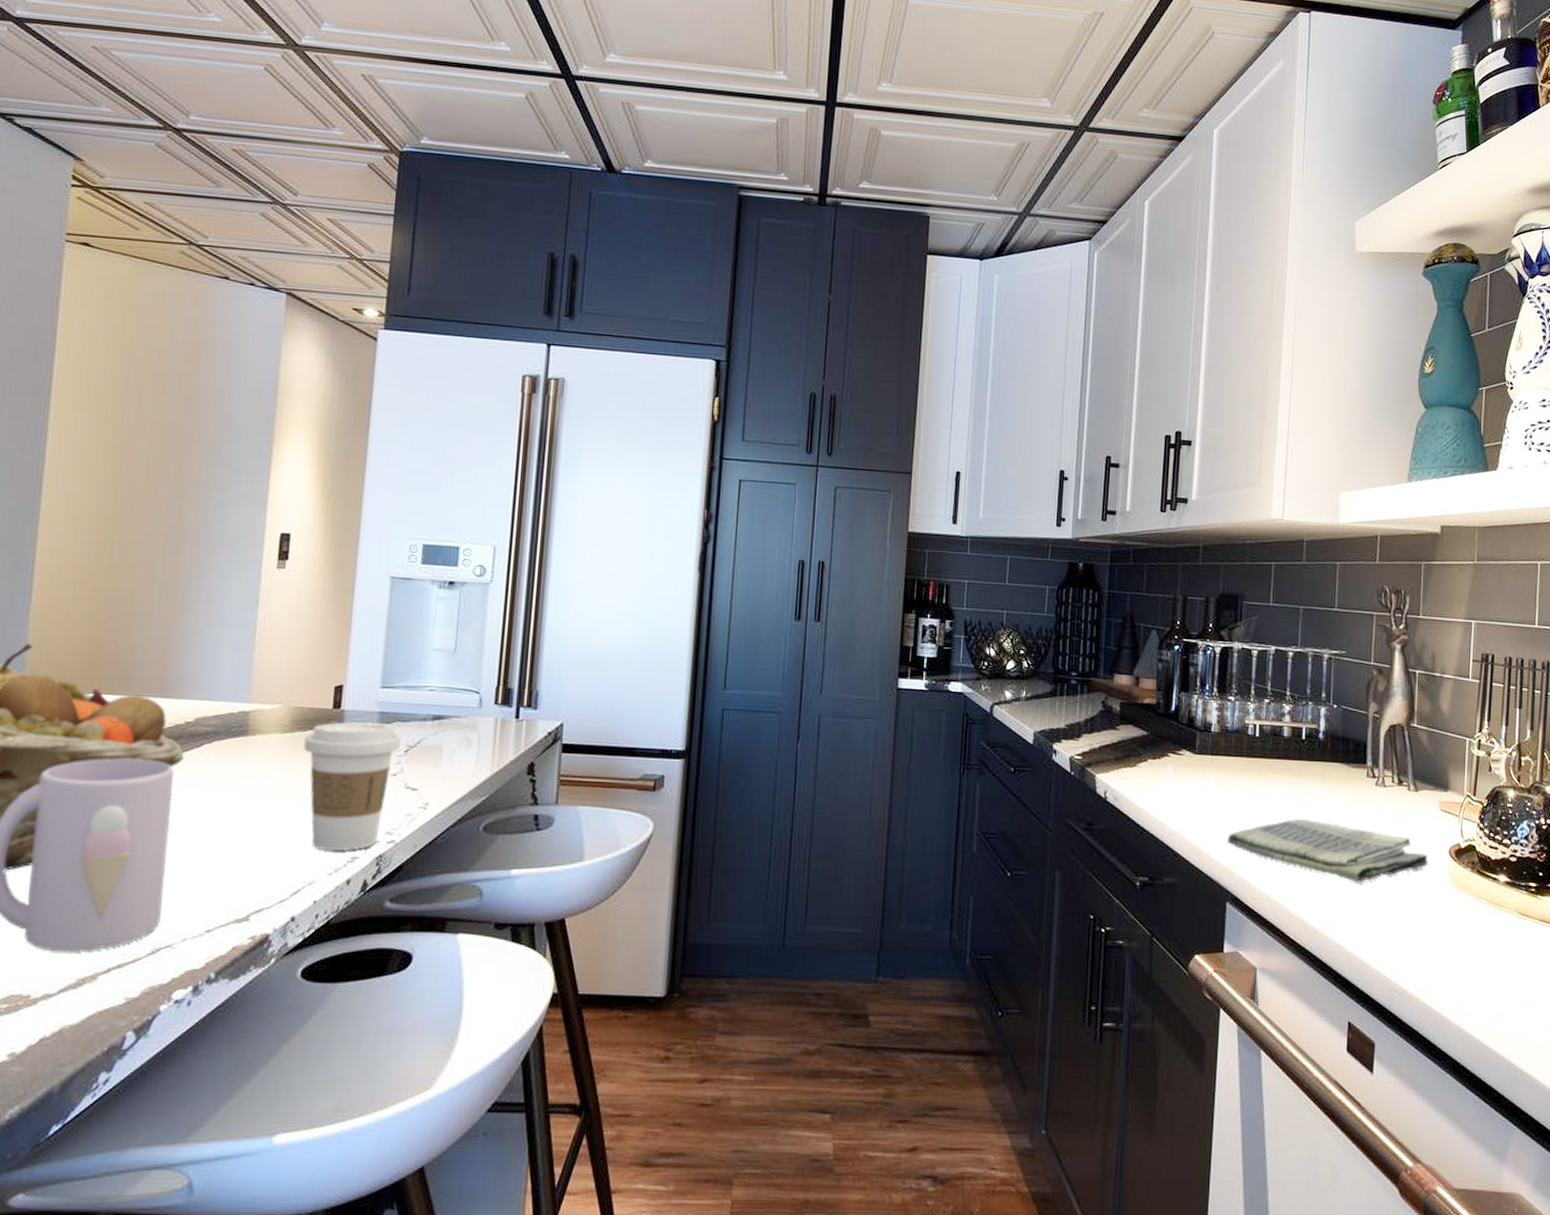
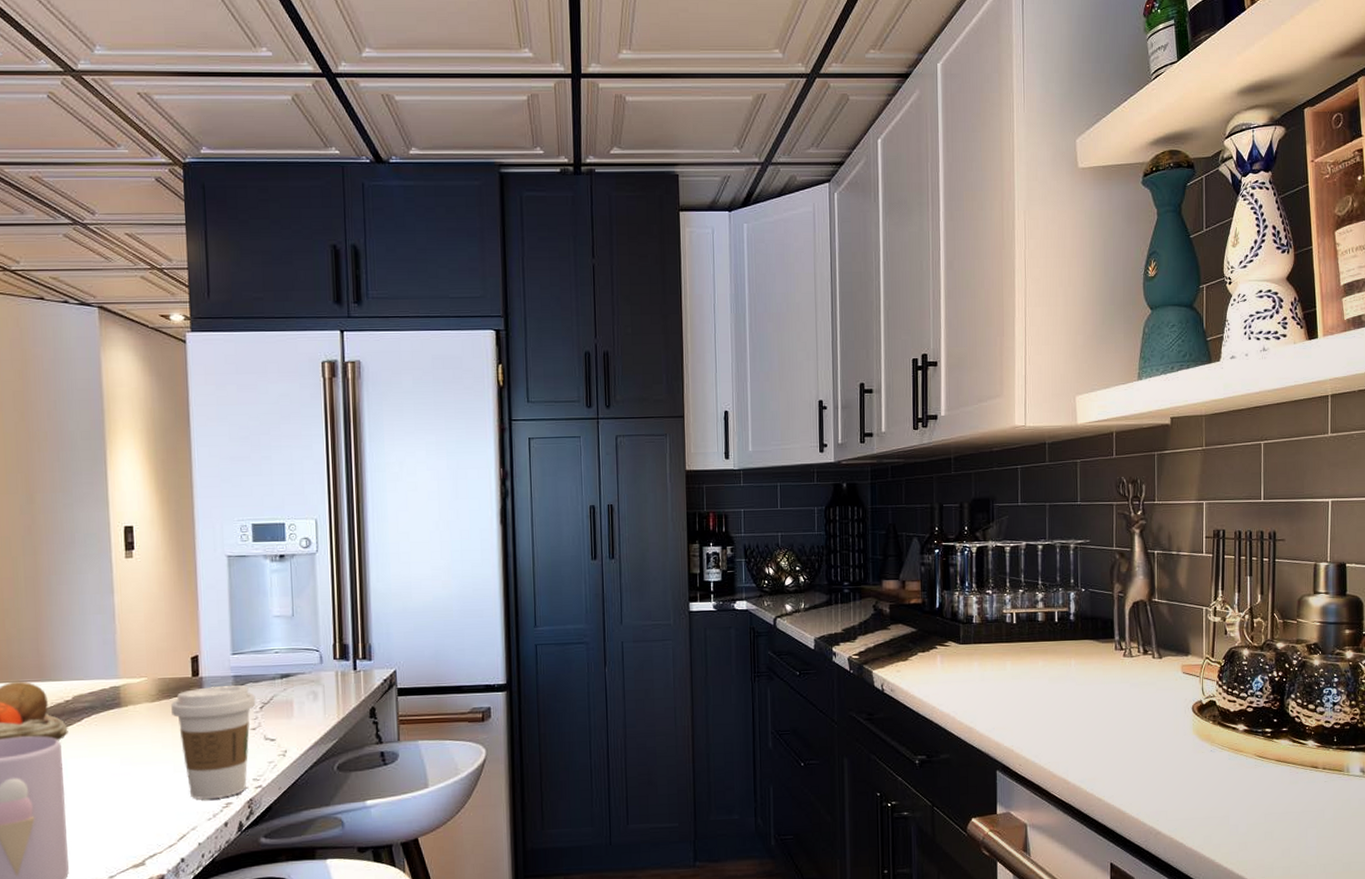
dish towel: present [1227,818,1429,883] -> none [993,691,1175,743]

